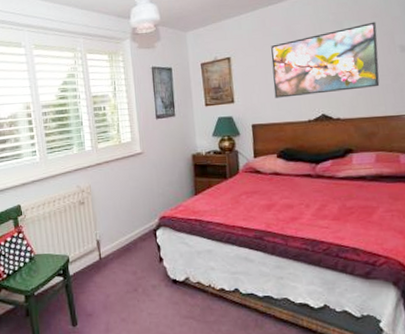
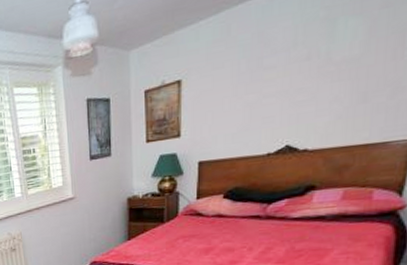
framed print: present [271,21,380,98] -> none [230,14,385,129]

